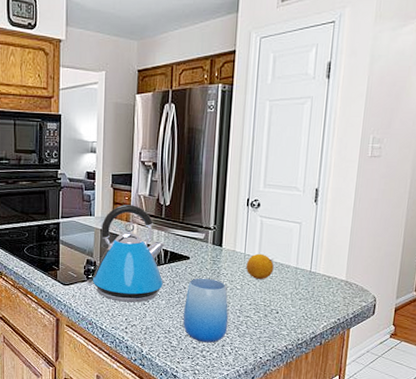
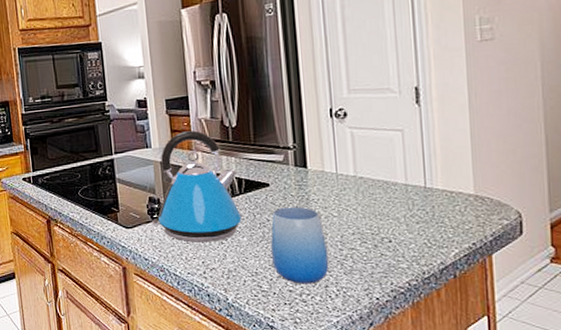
fruit: present [246,253,274,280] -> none [340,171,377,203]

